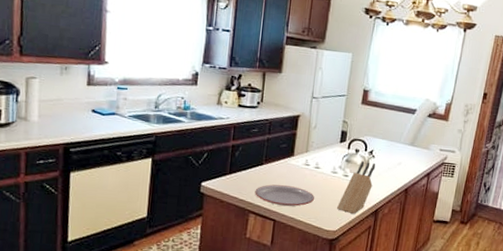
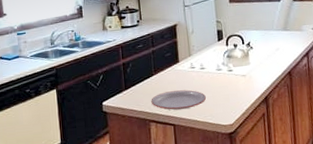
knife block: present [337,160,376,215] -> none [228,53,257,106]

